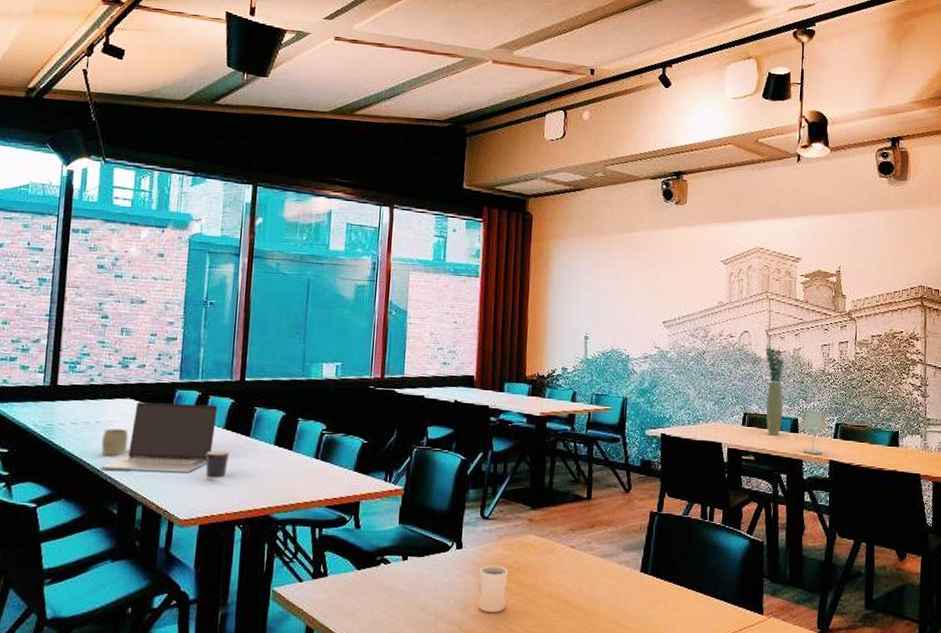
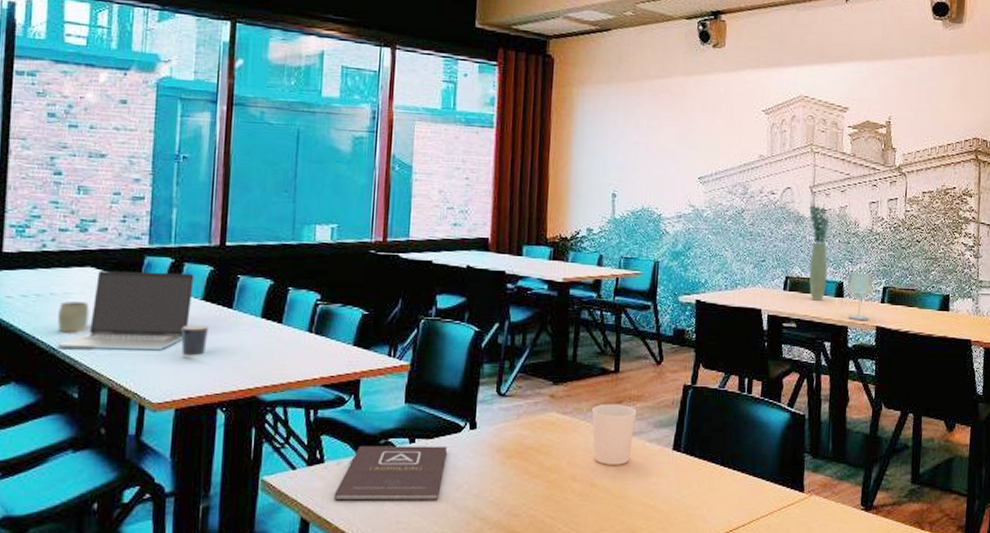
book: none [335,561,436,613] -> present [333,445,447,501]
mug: present [477,565,509,613] -> none [493,446,528,499]
dixie cup: none [566,527,608,585] -> present [592,403,637,465]

